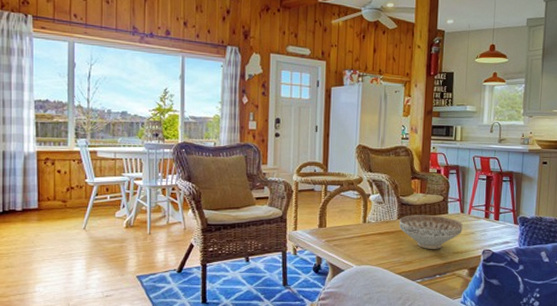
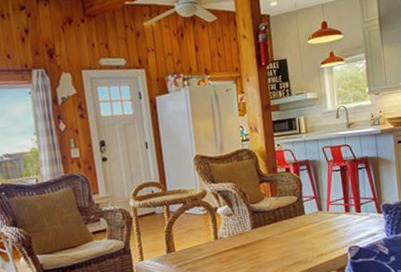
decorative bowl: present [398,214,463,249] -> none [253,217,324,257]

